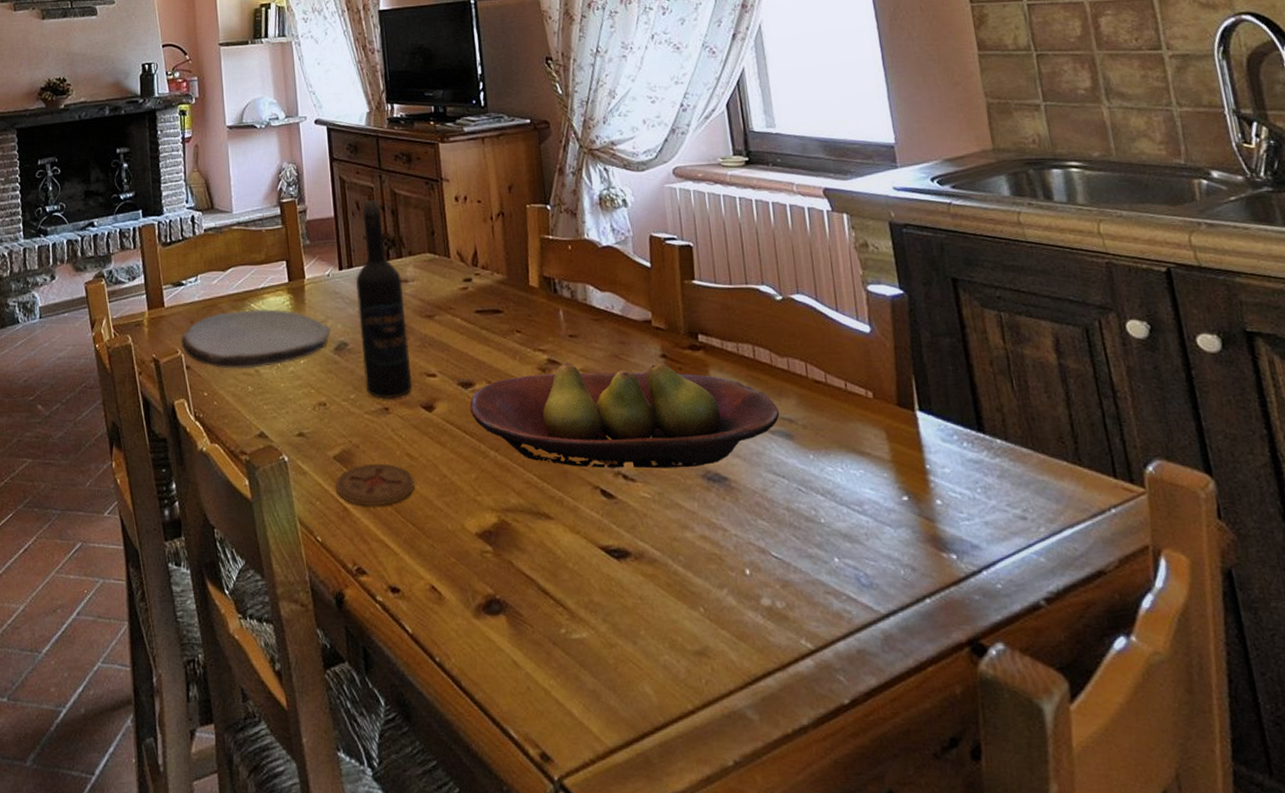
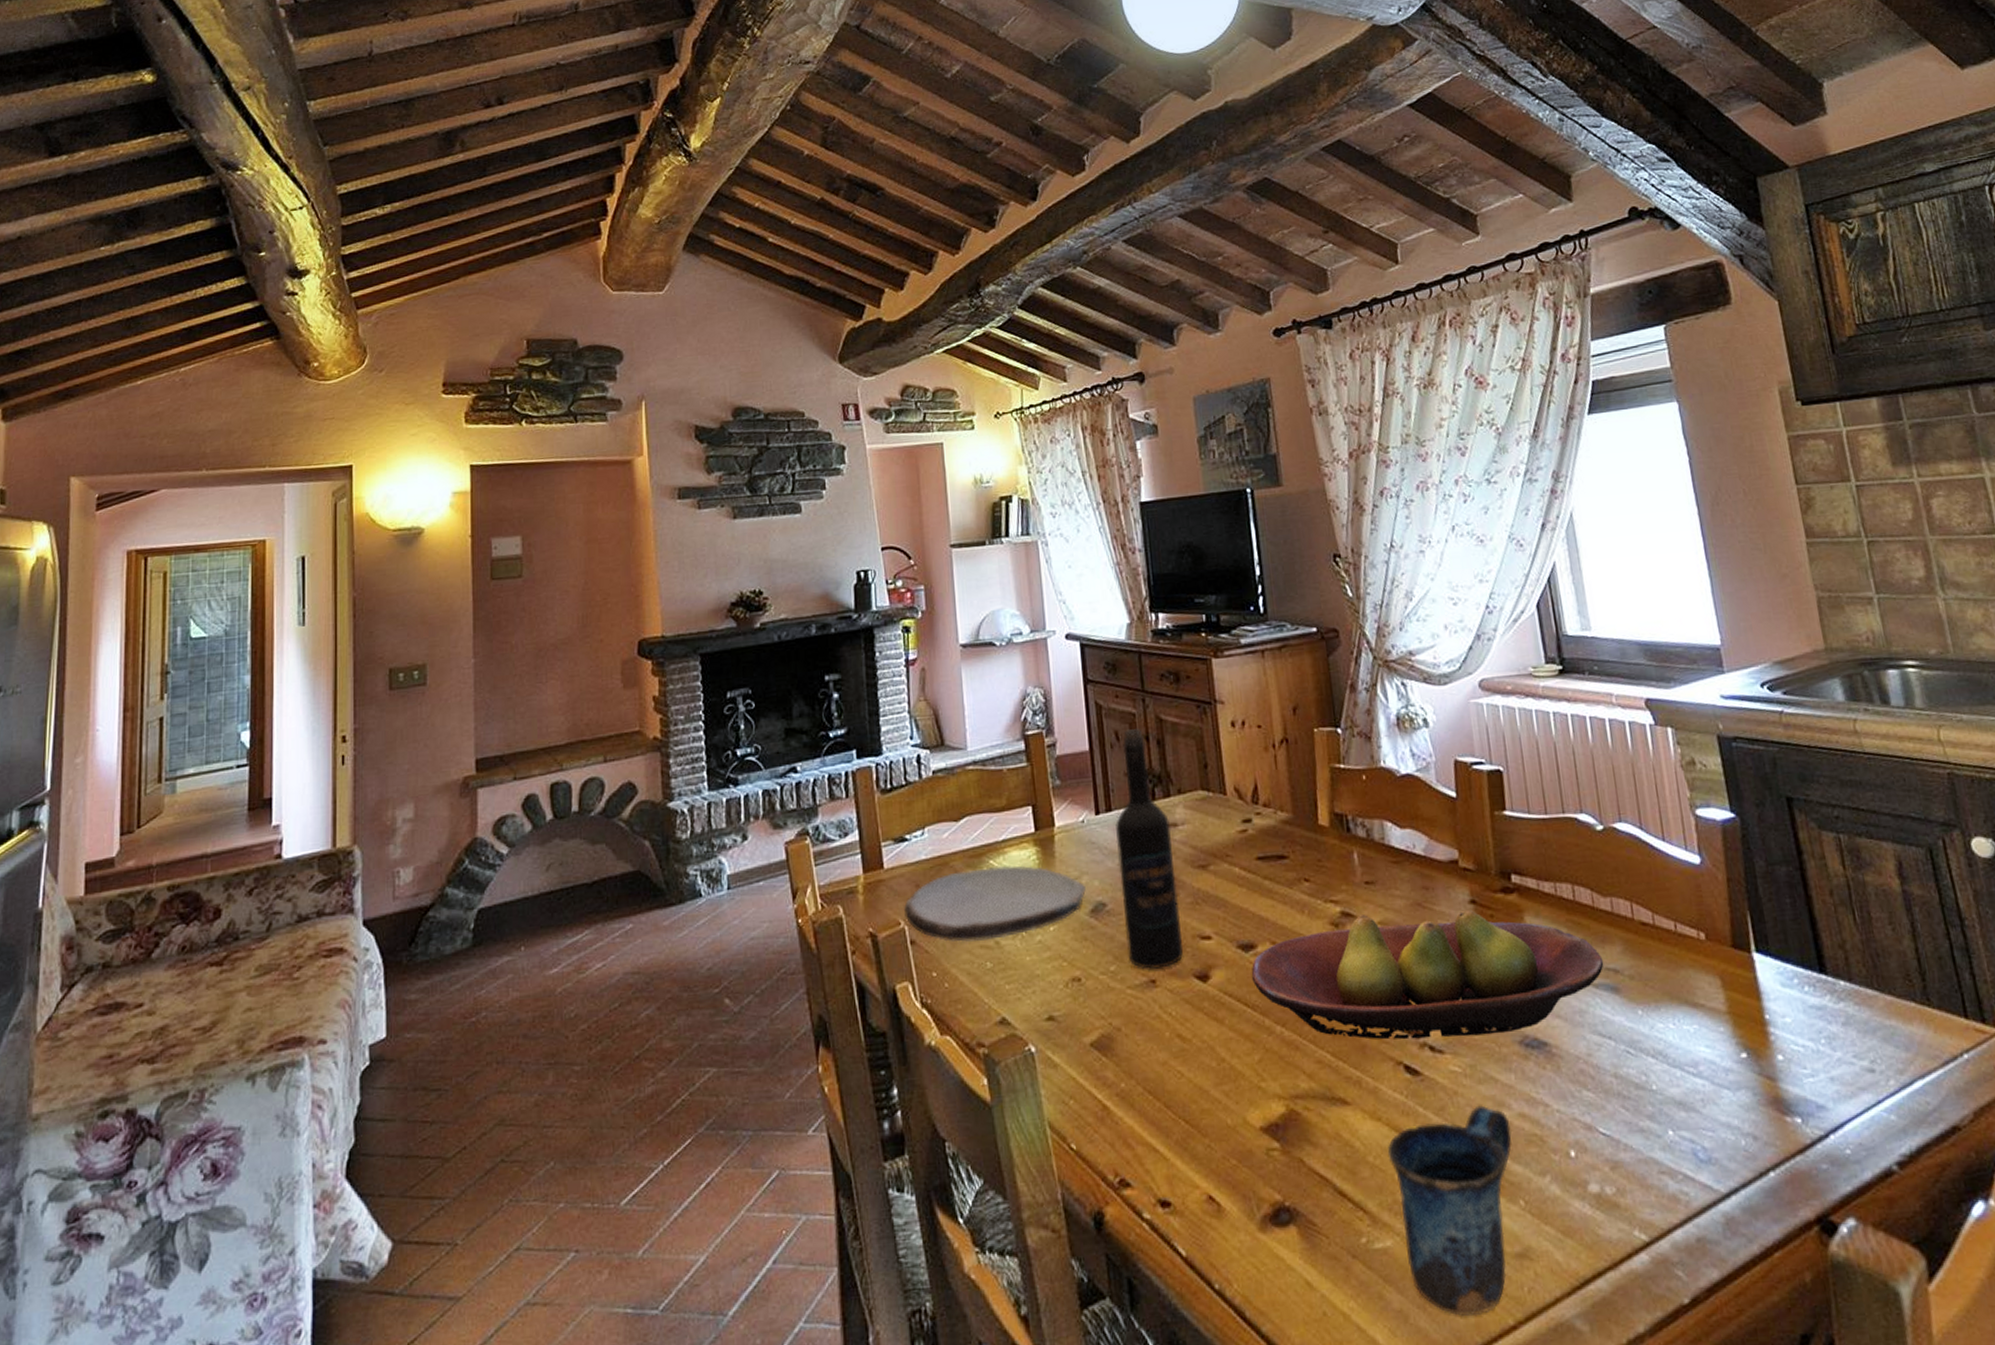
coaster: present [335,463,415,507] -> none [1092,1047,1188,1103]
mug: none [584,526,694,700] -> present [1387,1105,1512,1316]

